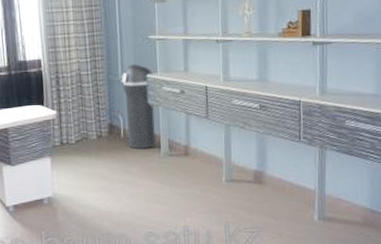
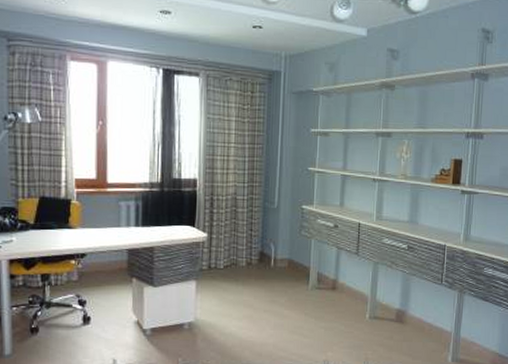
trash can: present [121,64,156,150] -> none [276,194,309,280]

